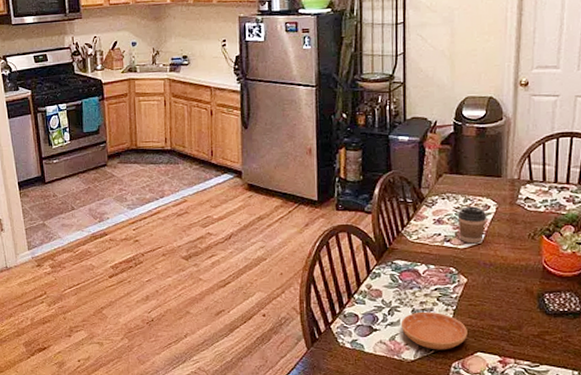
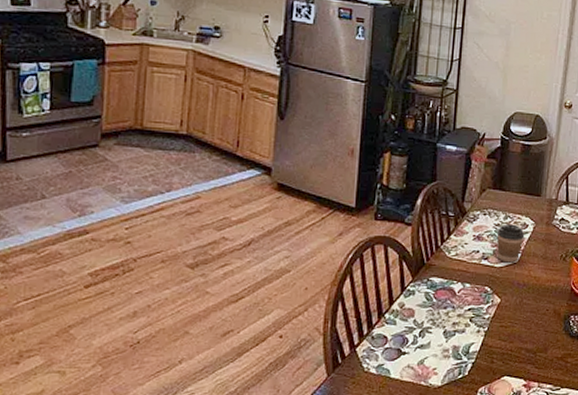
saucer: present [400,311,468,350] -> none [431,333,497,375]

